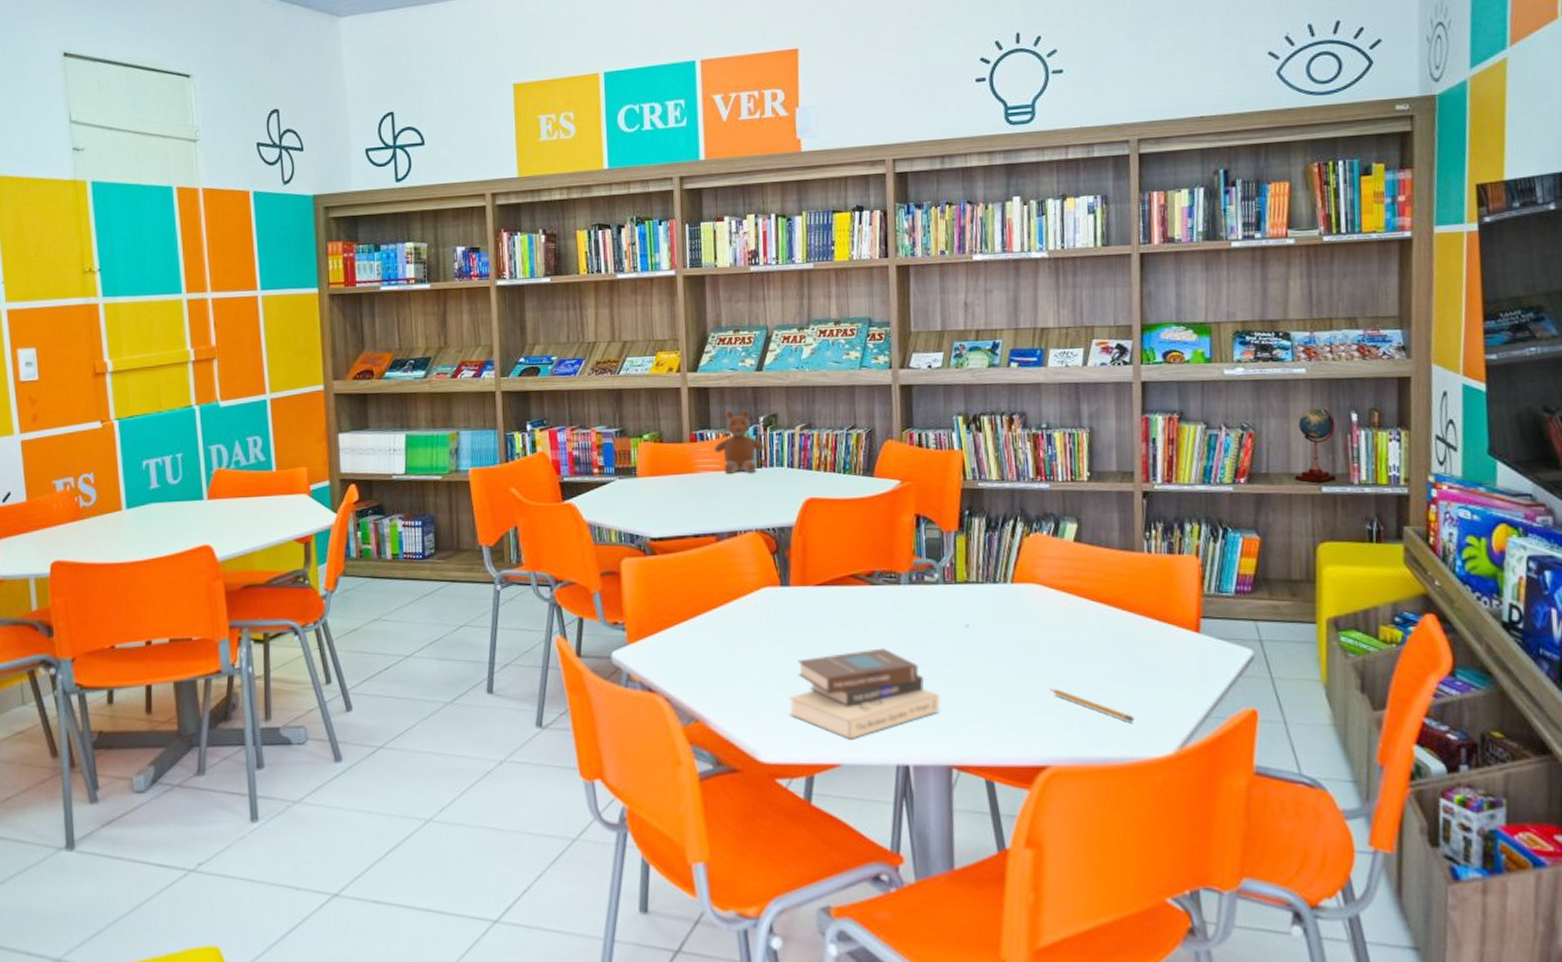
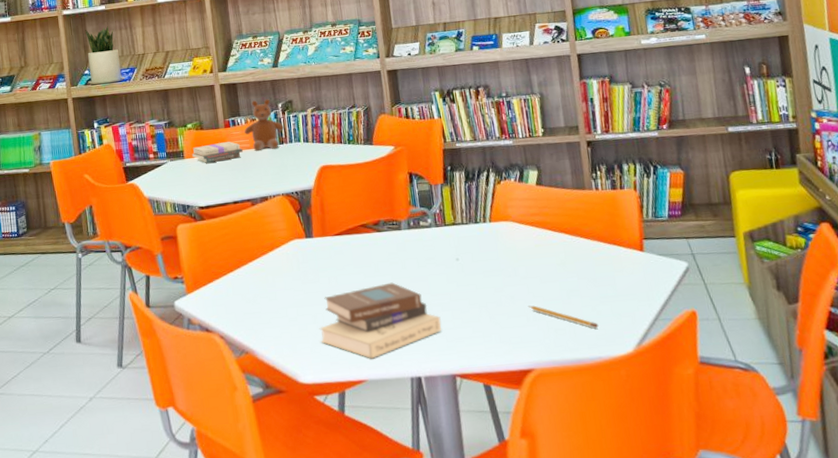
planter: none [522,304,570,377] -> present [85,26,125,86]
books: none [646,459,710,486] -> present [192,141,243,164]
globe: present [1294,408,1337,484] -> none [704,64,739,125]

